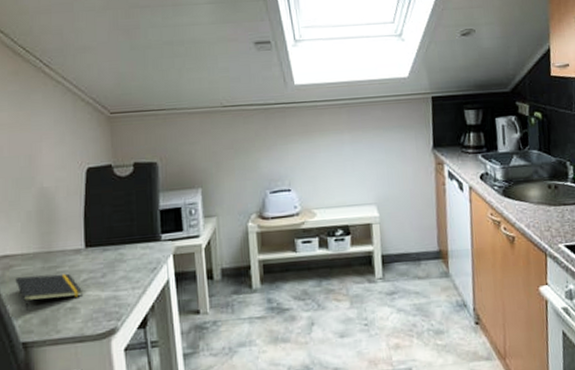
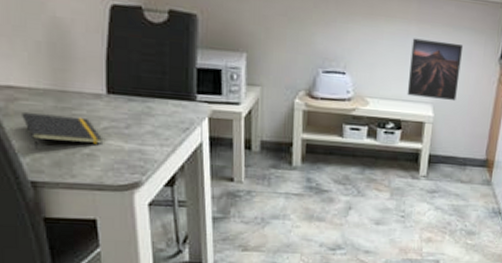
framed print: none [347,142,398,201] -> present [407,38,464,101]

